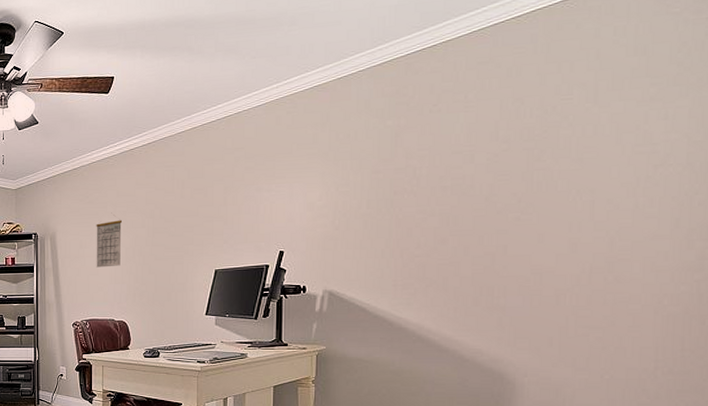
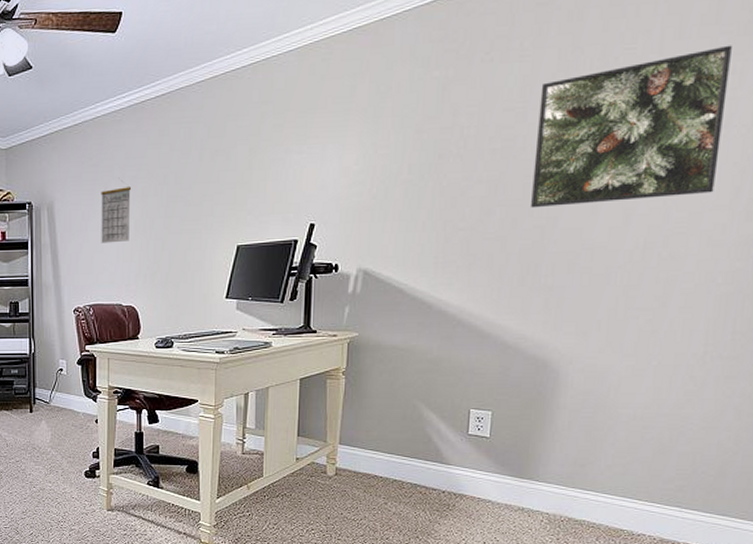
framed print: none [481,94,663,238] -> present [531,45,732,208]

